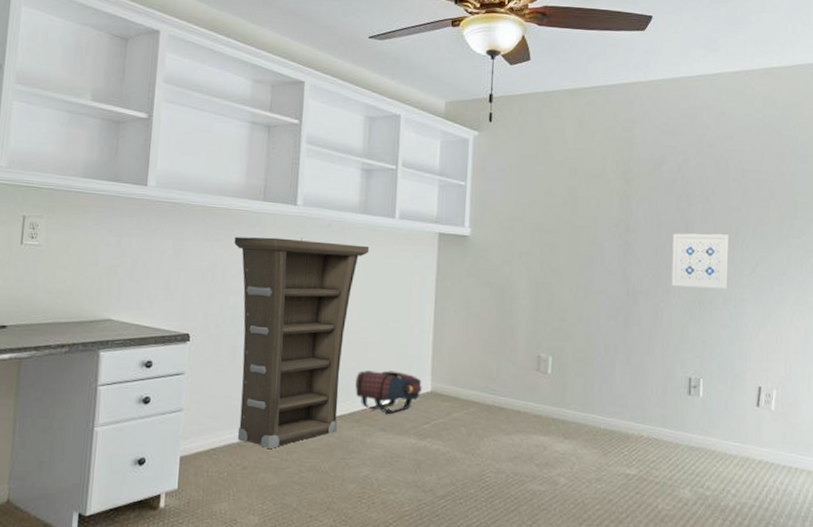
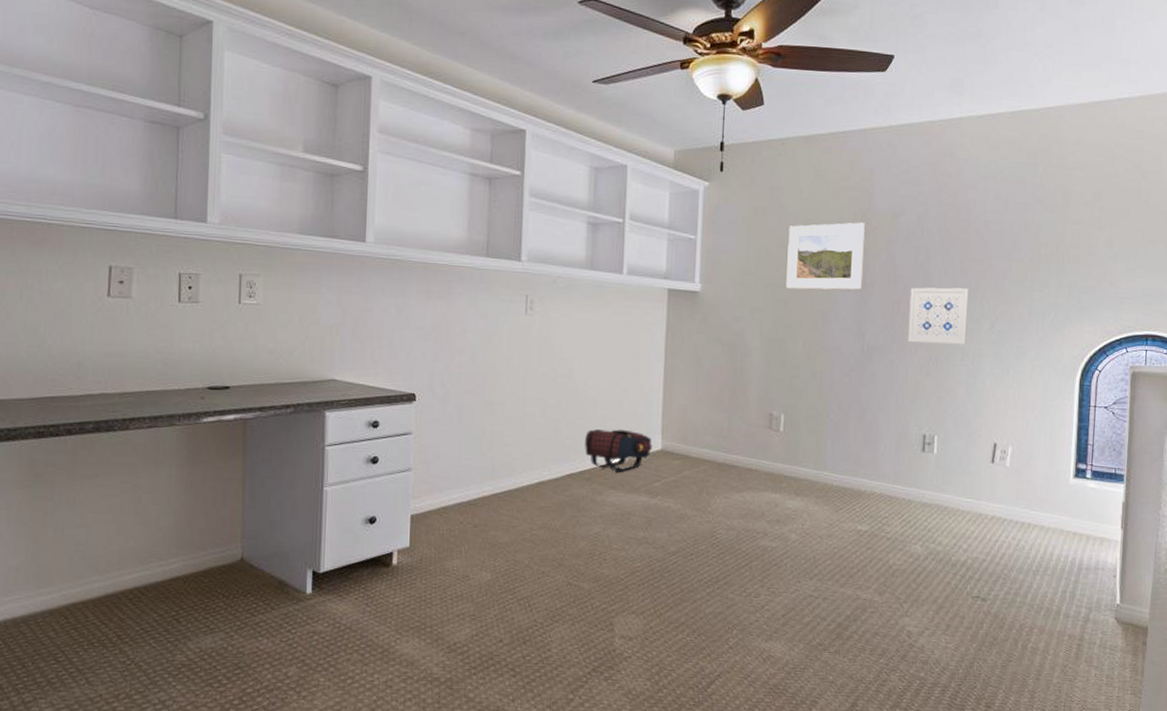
cabinet: present [234,236,370,449] -> none [458,294,597,508]
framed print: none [553,170,628,235] -> present [786,222,865,290]

